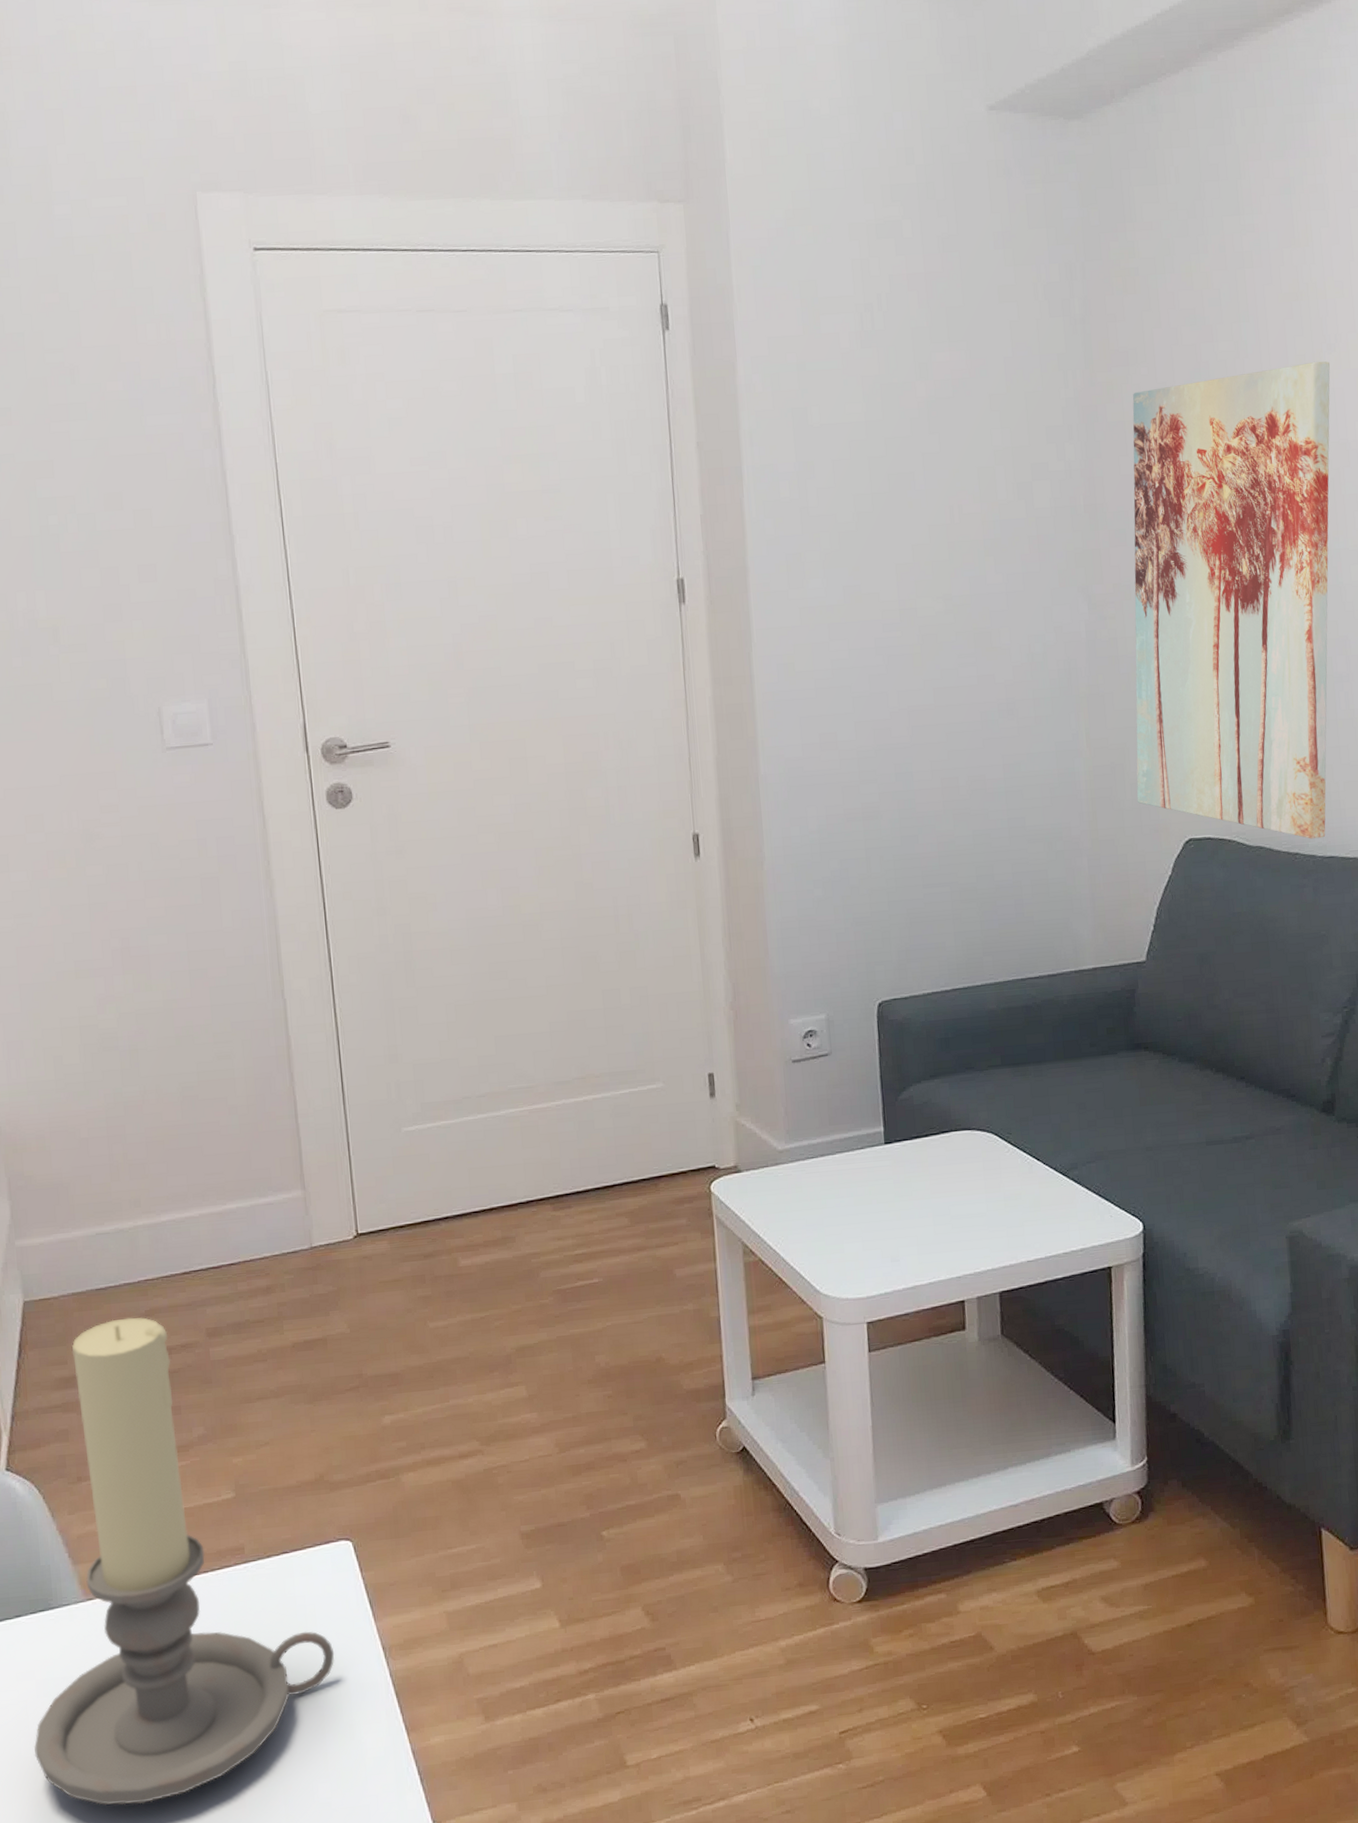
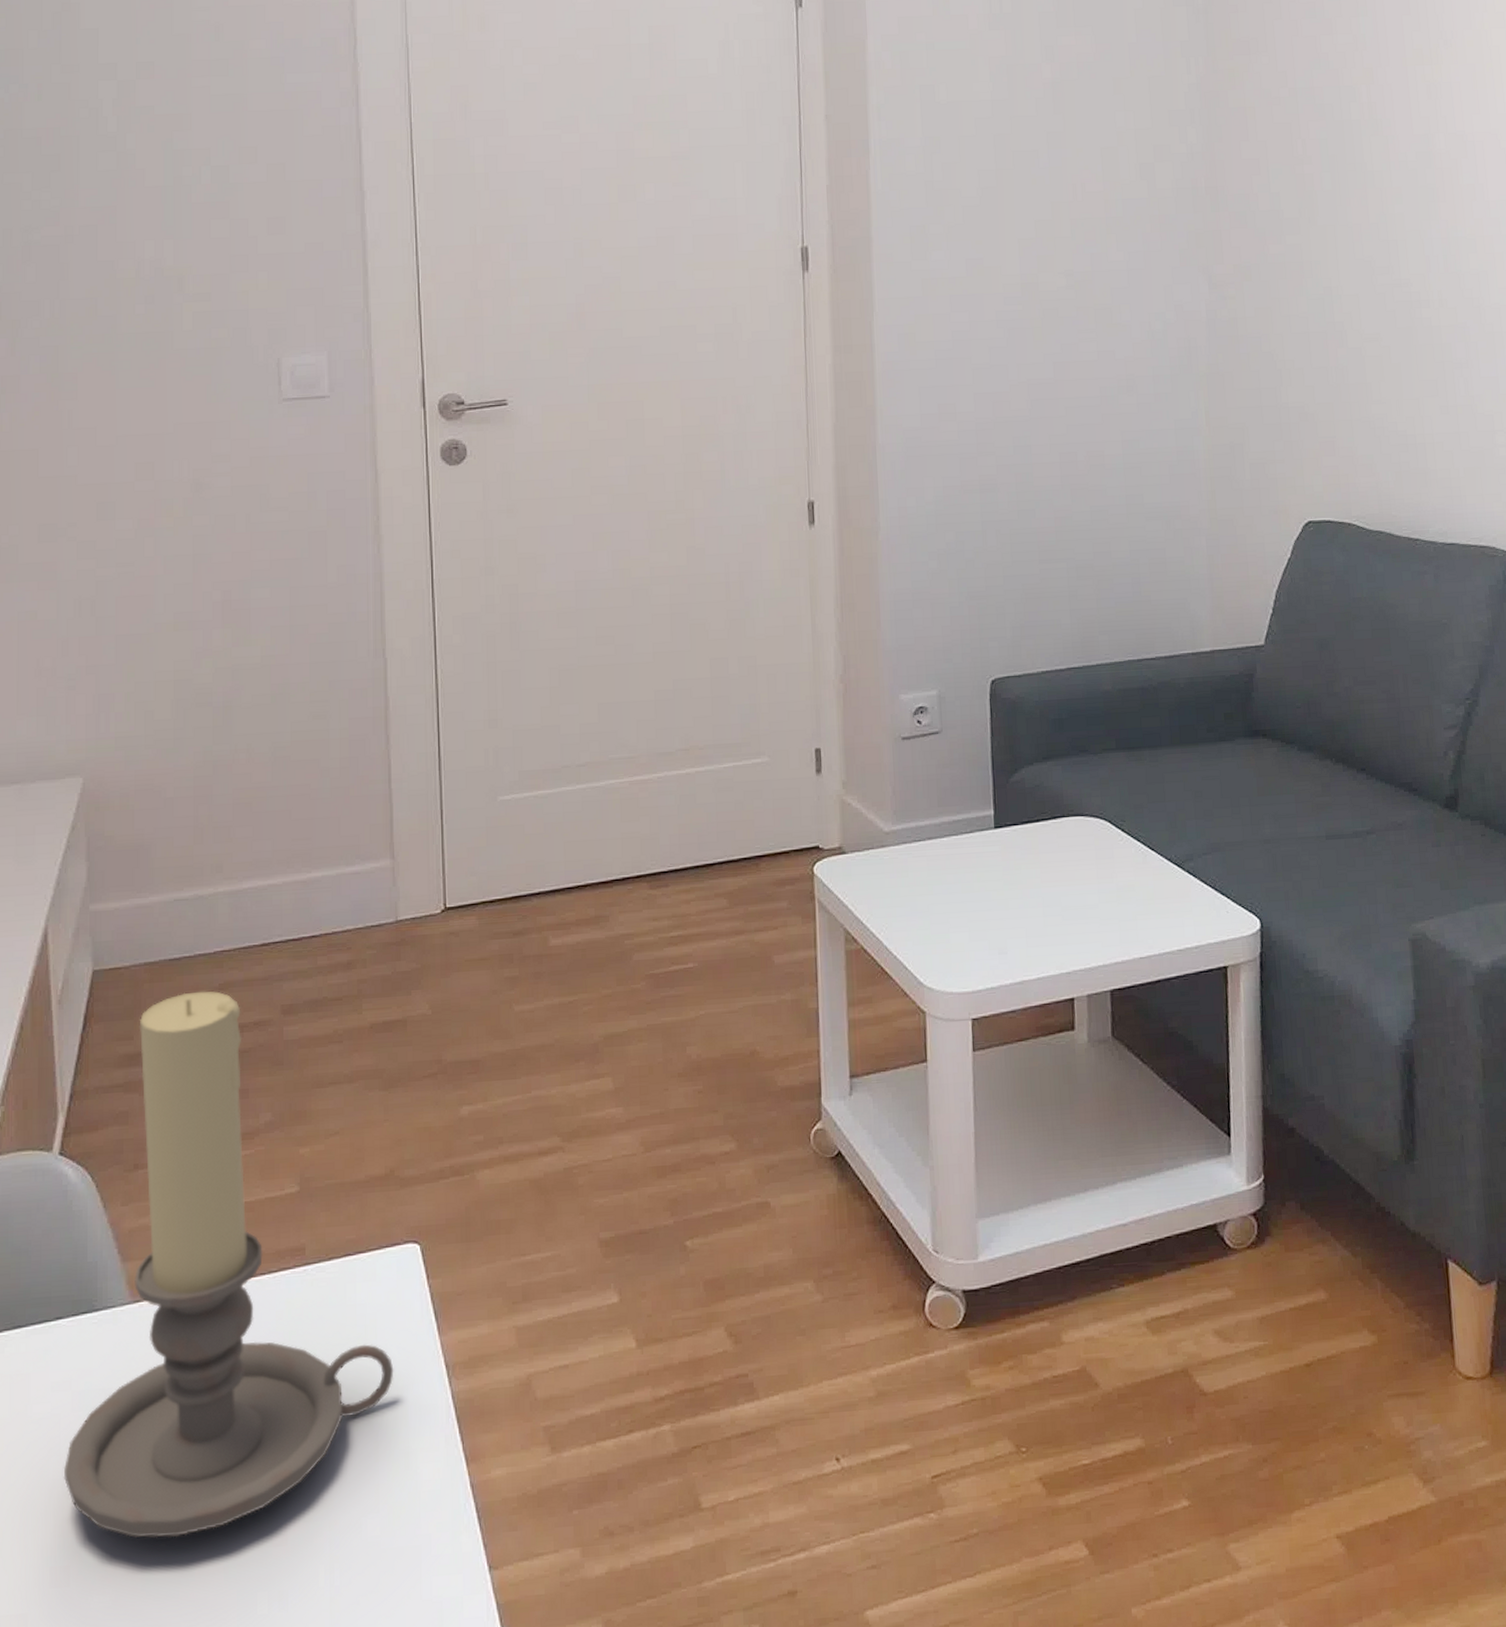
wall art: present [1132,361,1330,839] -> none [1253,55,1447,525]

